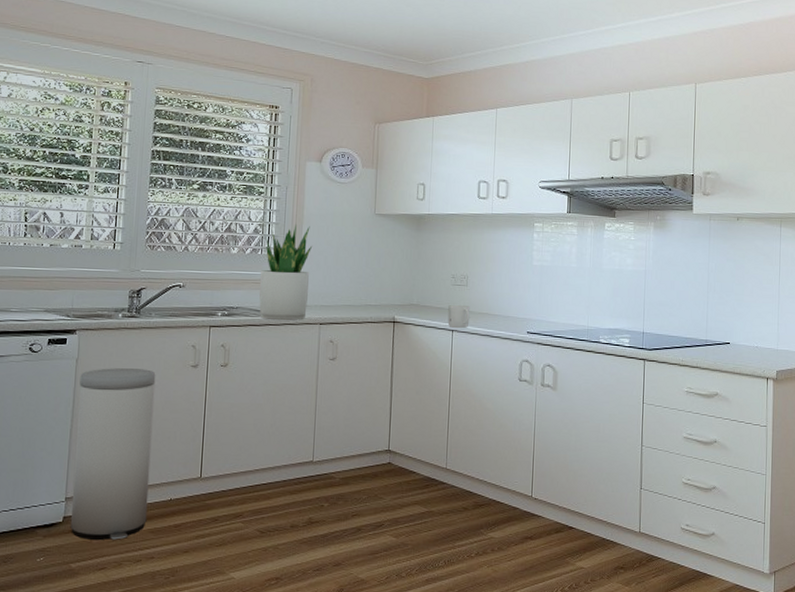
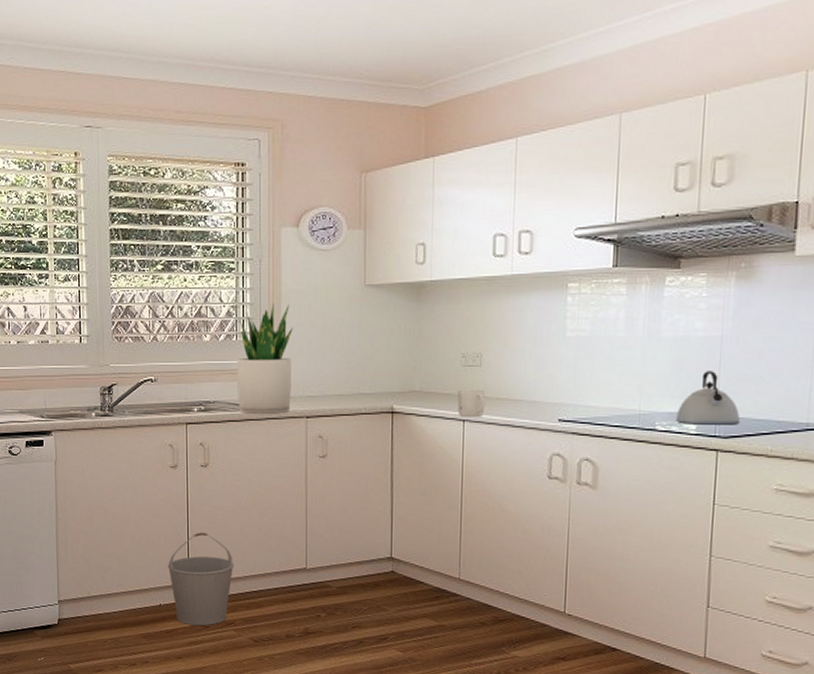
pedal bin: present [70,368,156,541] -> none [60,470,138,644]
bucket: none [181,429,246,519] -> present [168,533,235,626]
kettle: none [614,297,660,340] -> present [676,371,741,425]

